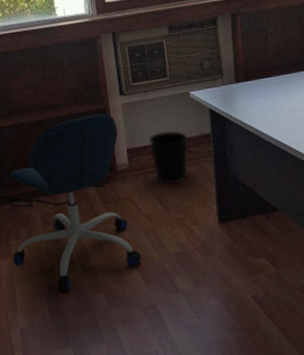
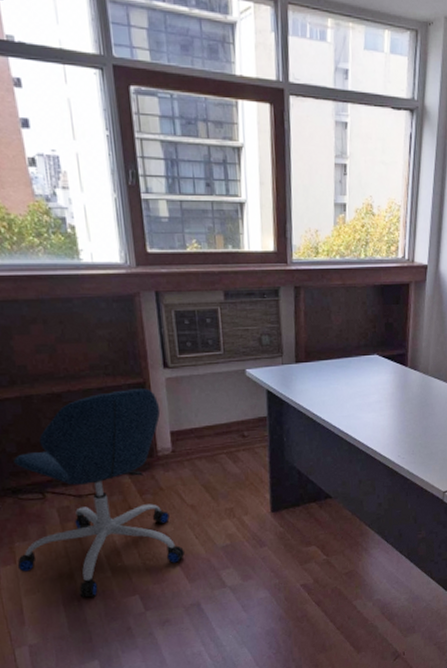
wastebasket: present [148,130,188,185] -> none [196,412,242,472]

